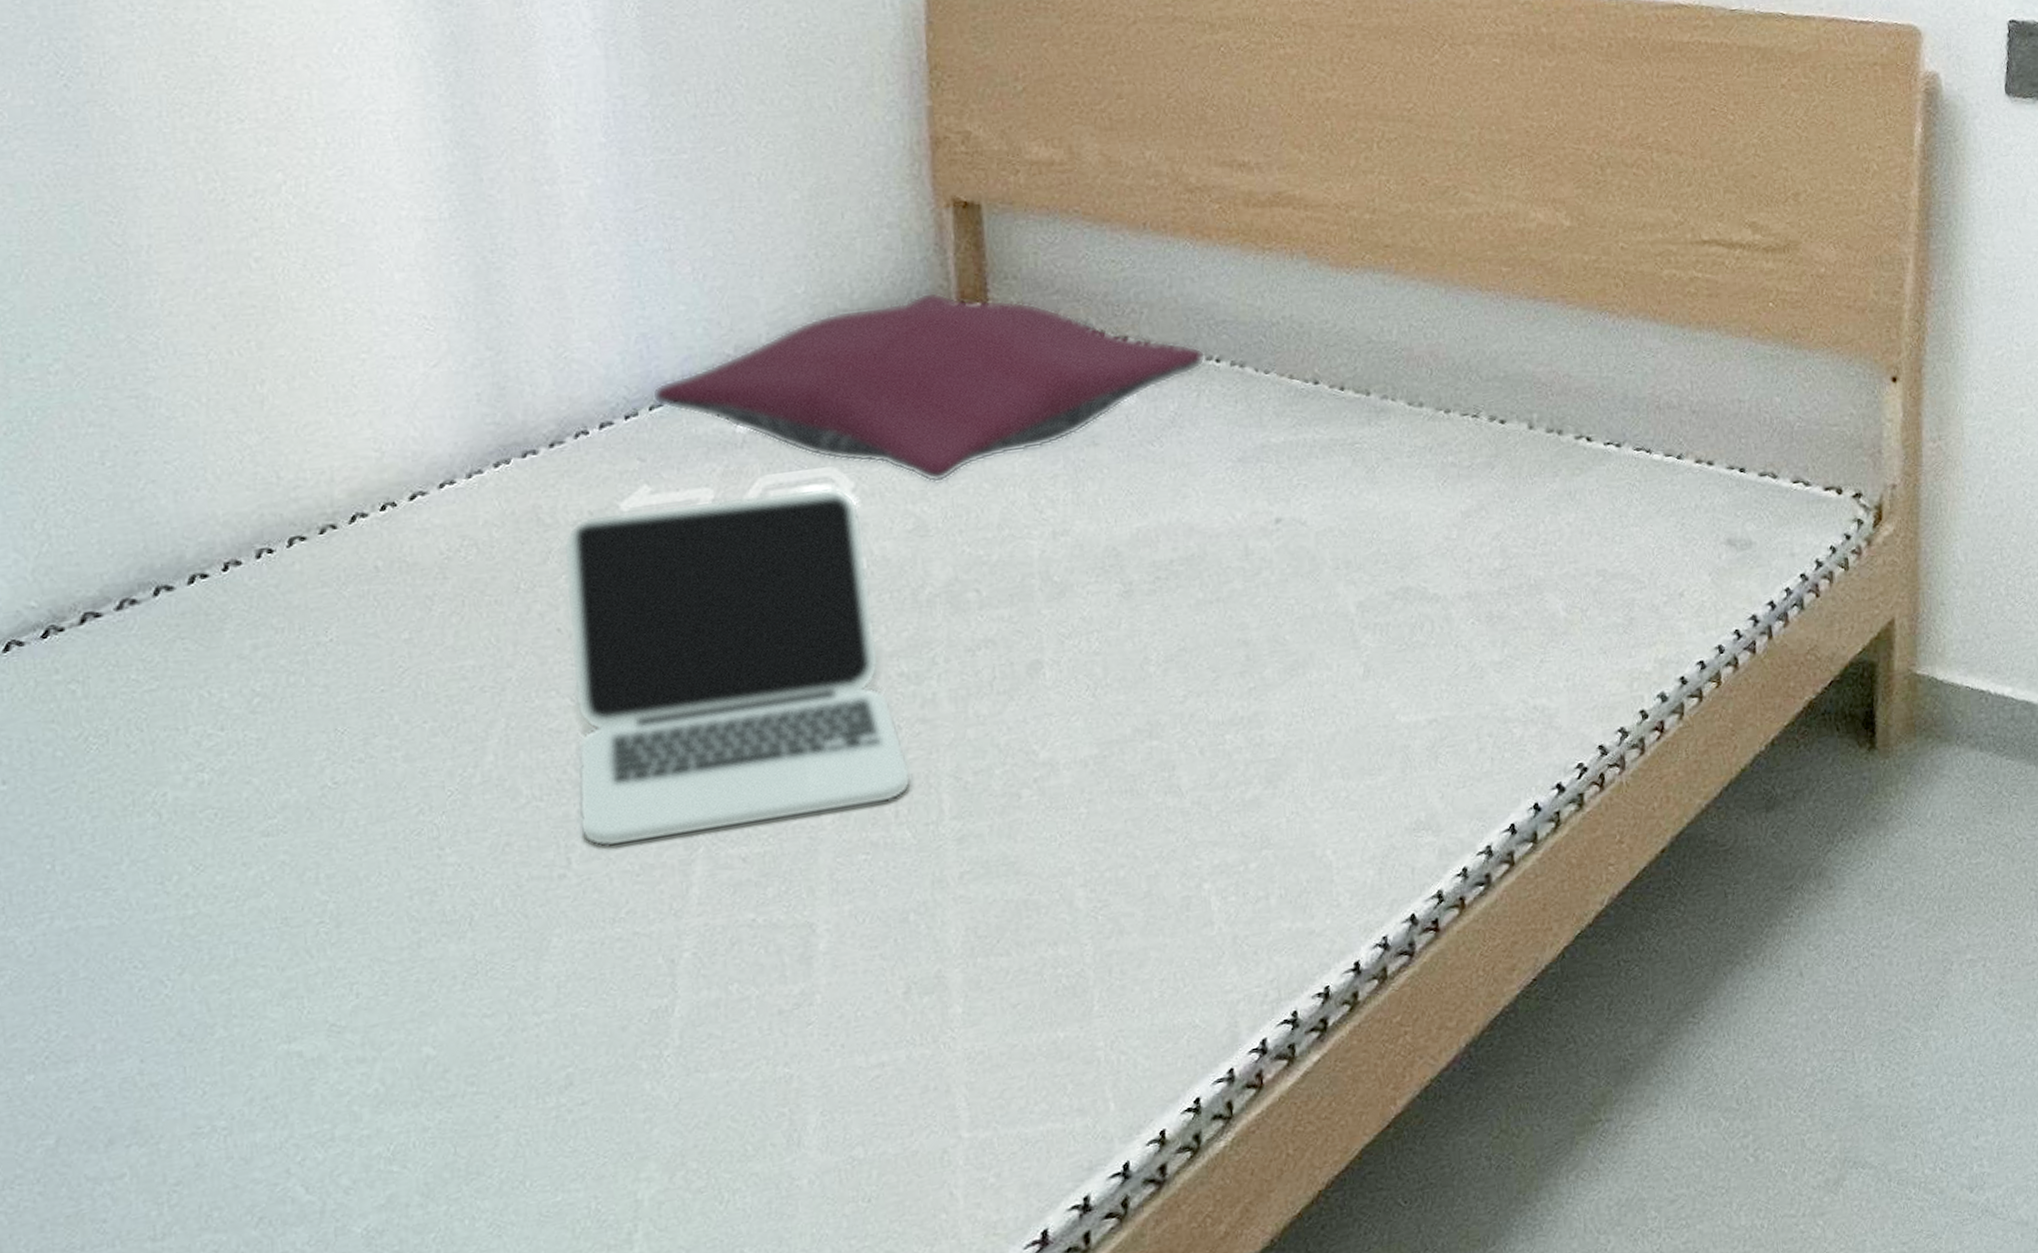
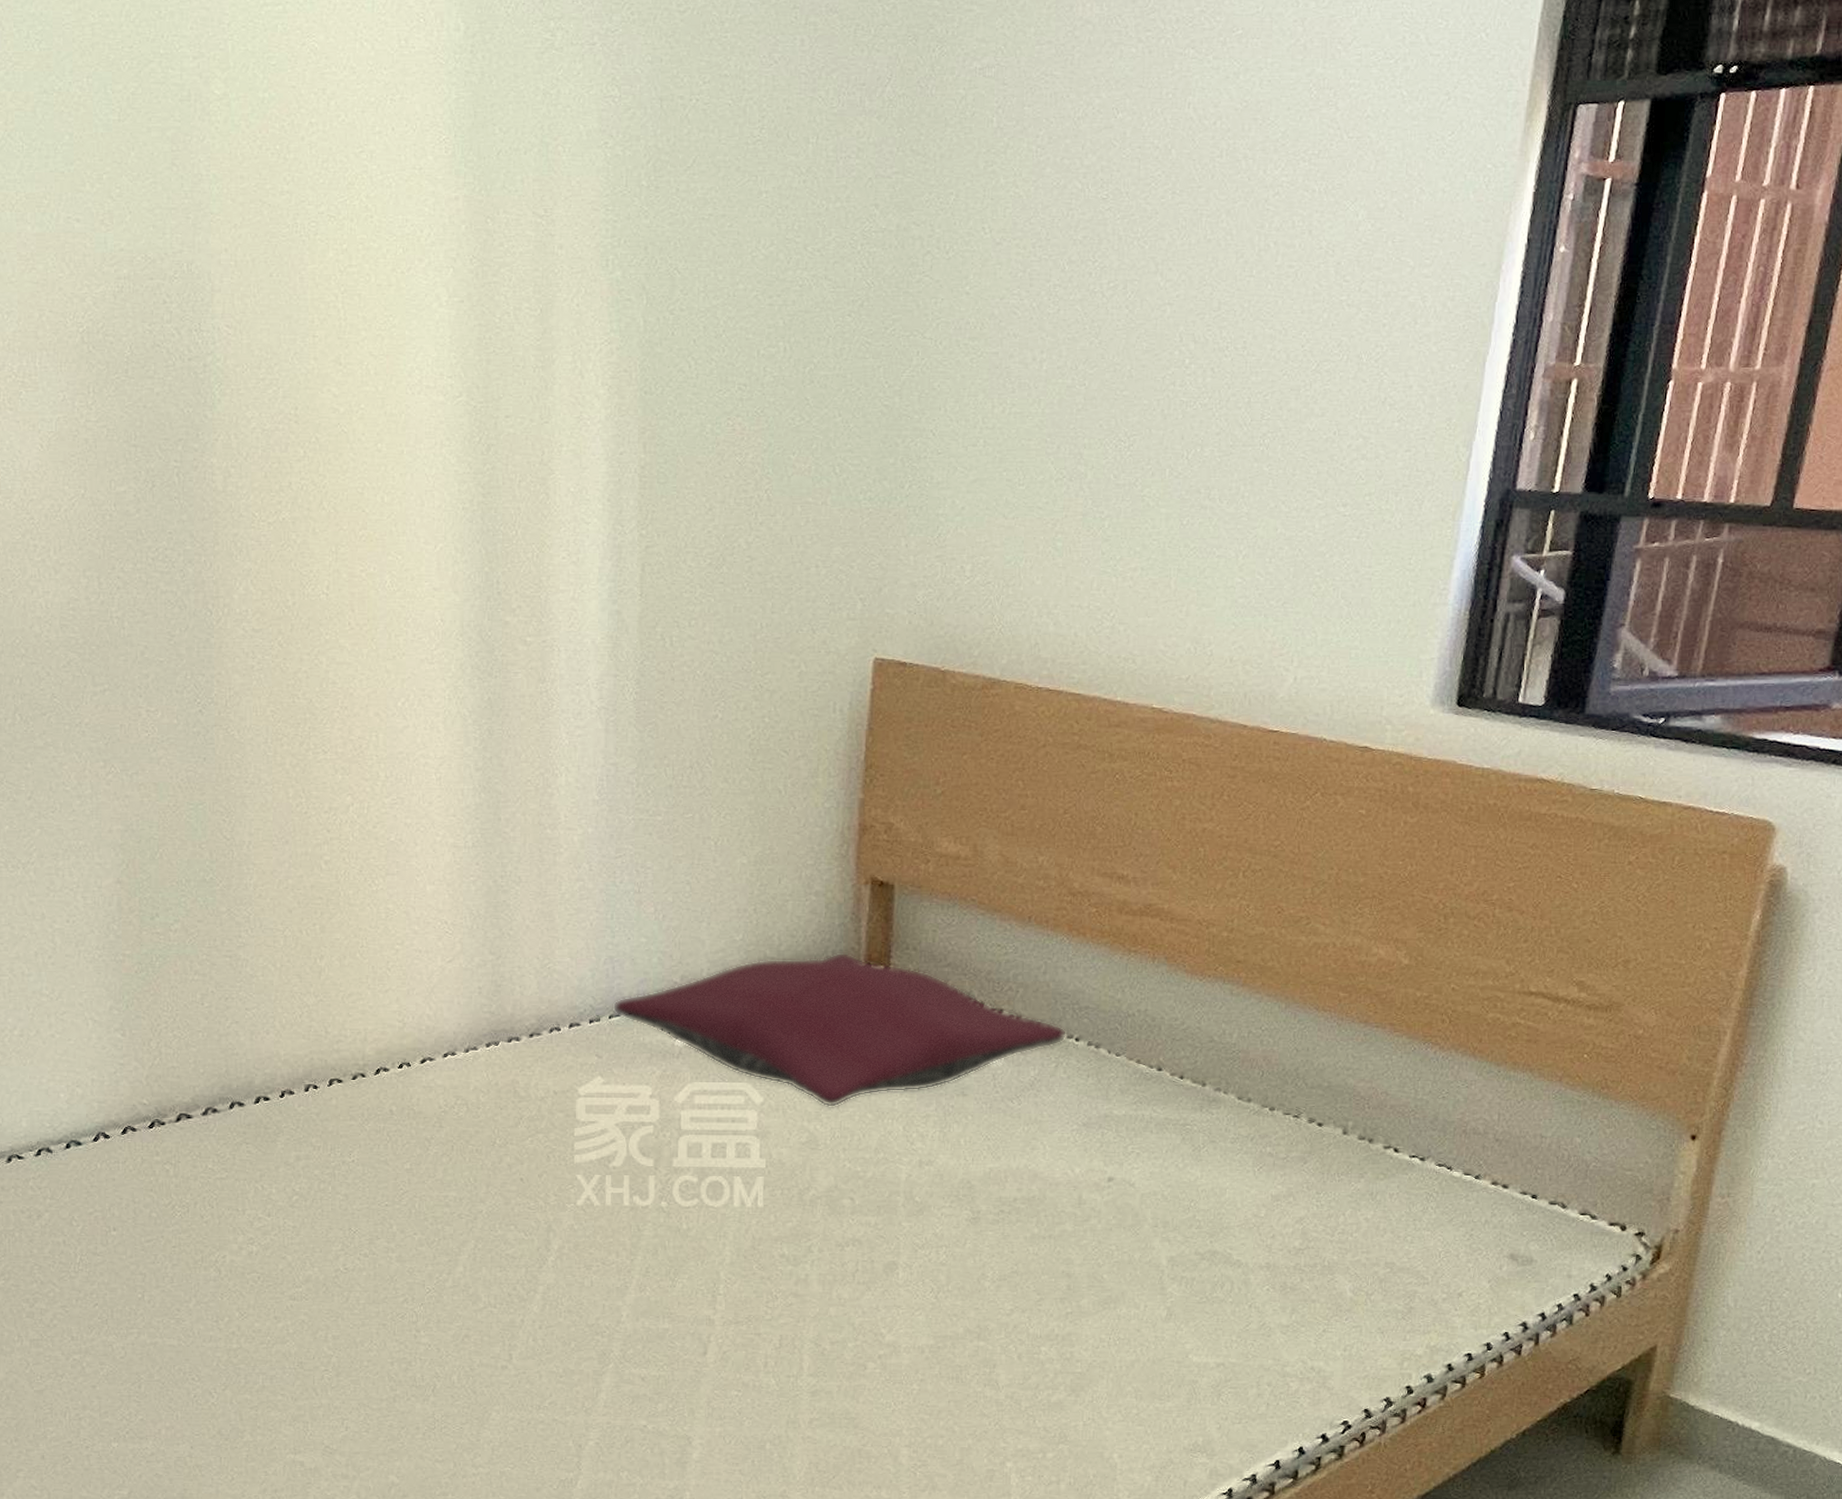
laptop: present [562,486,912,848] -> none [521,1095,781,1354]

